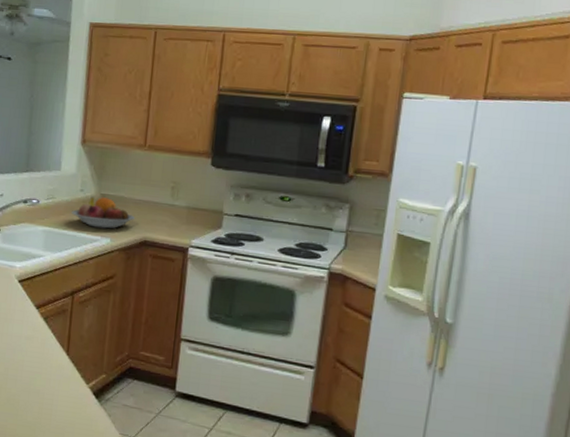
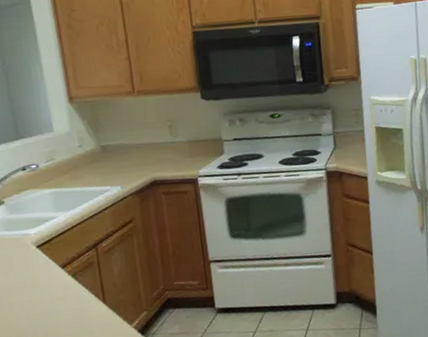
fruit bowl: present [71,196,136,229] -> none [74,148,141,179]

